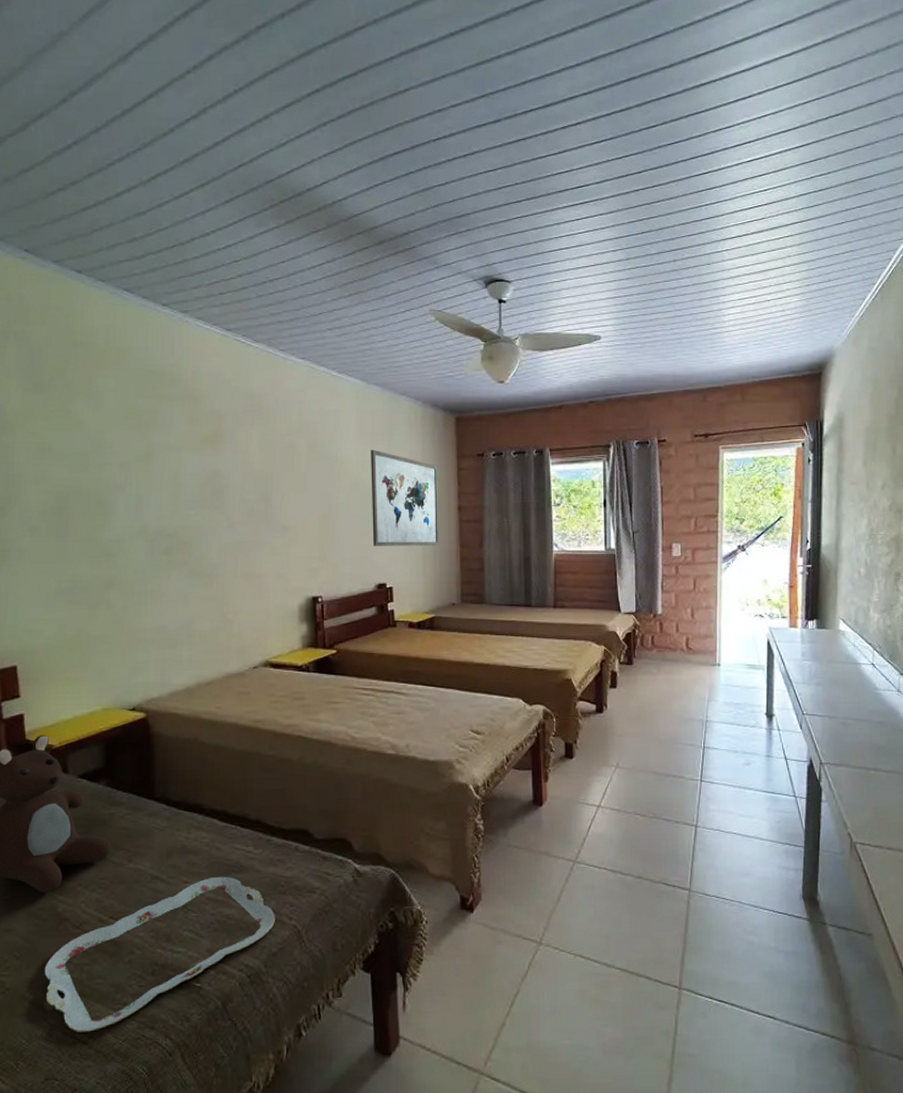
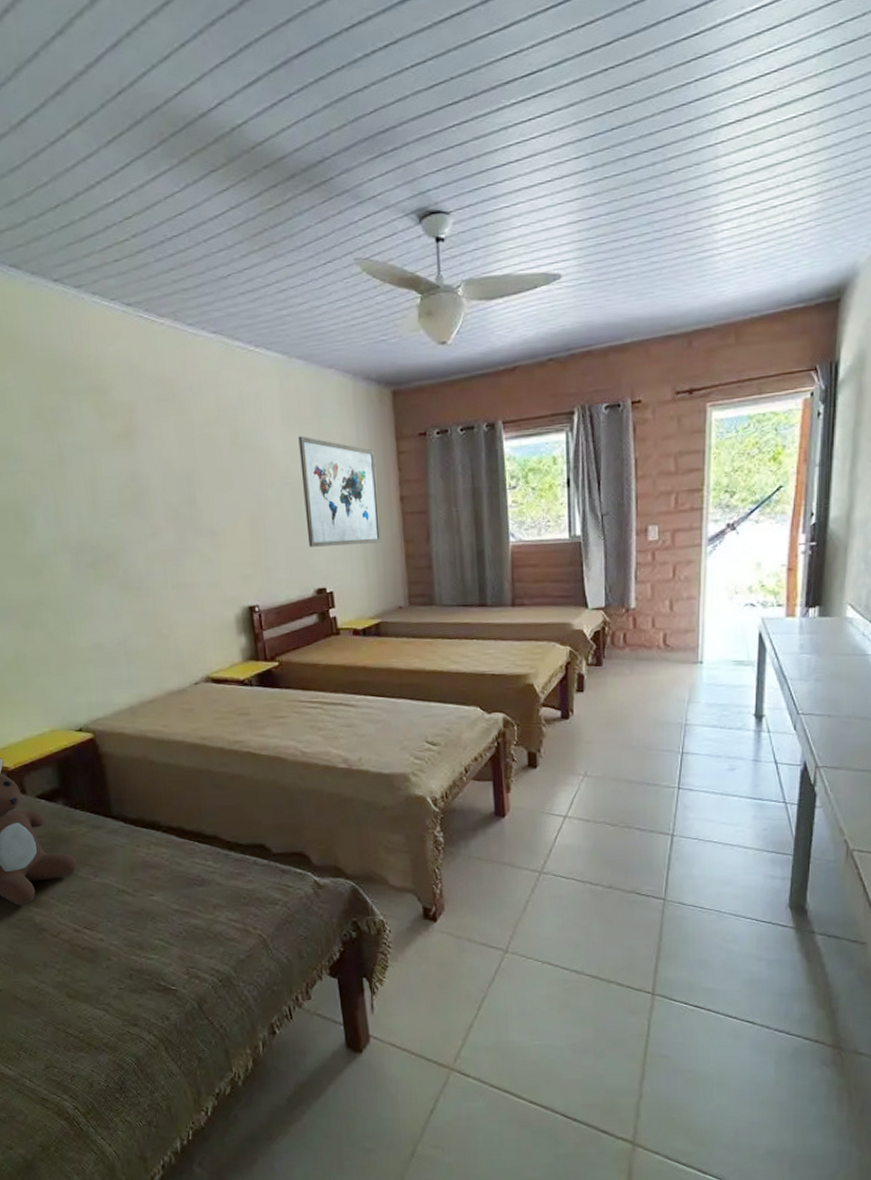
serving tray: present [44,876,275,1032] -> none [31,889,241,1028]

